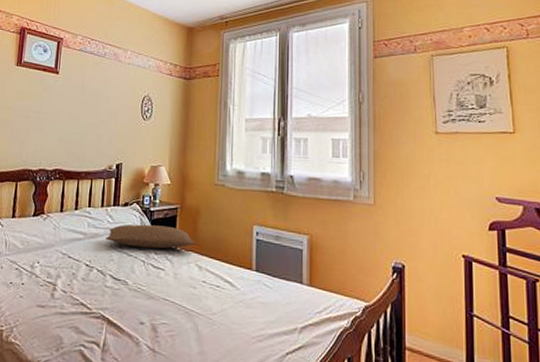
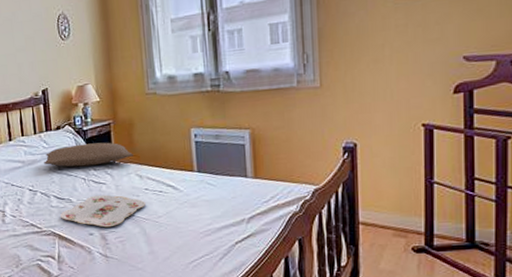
serving tray: none [113,280,201,319] -> present [60,194,145,228]

